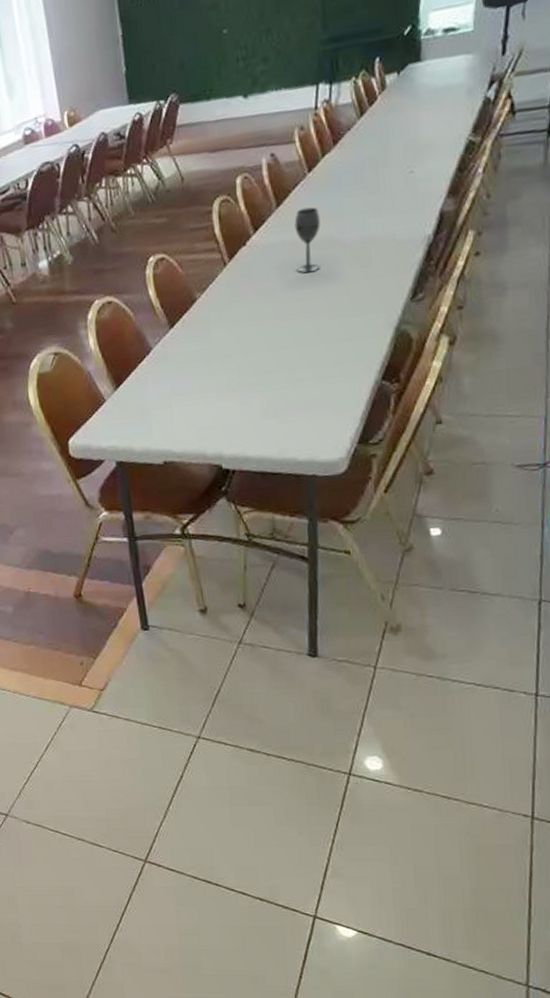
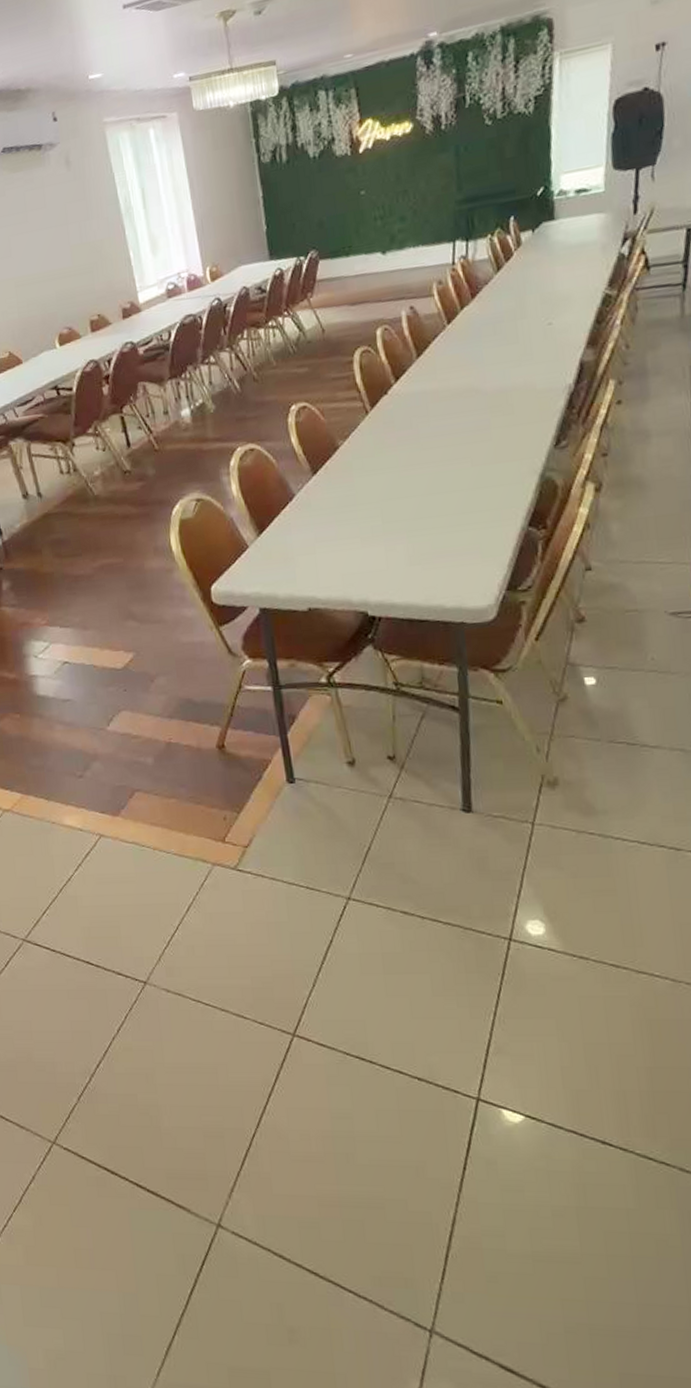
wine glass: present [294,207,321,274] -> none [435,357,463,421]

